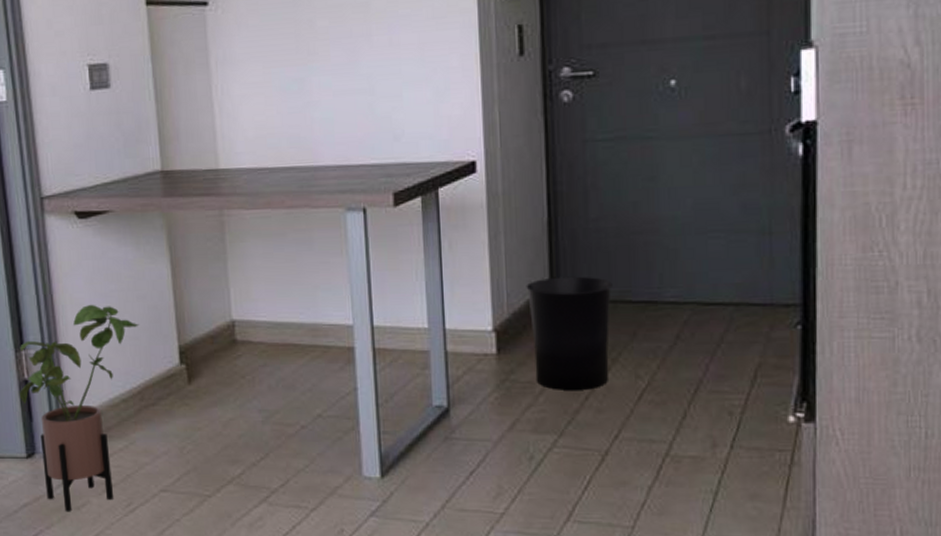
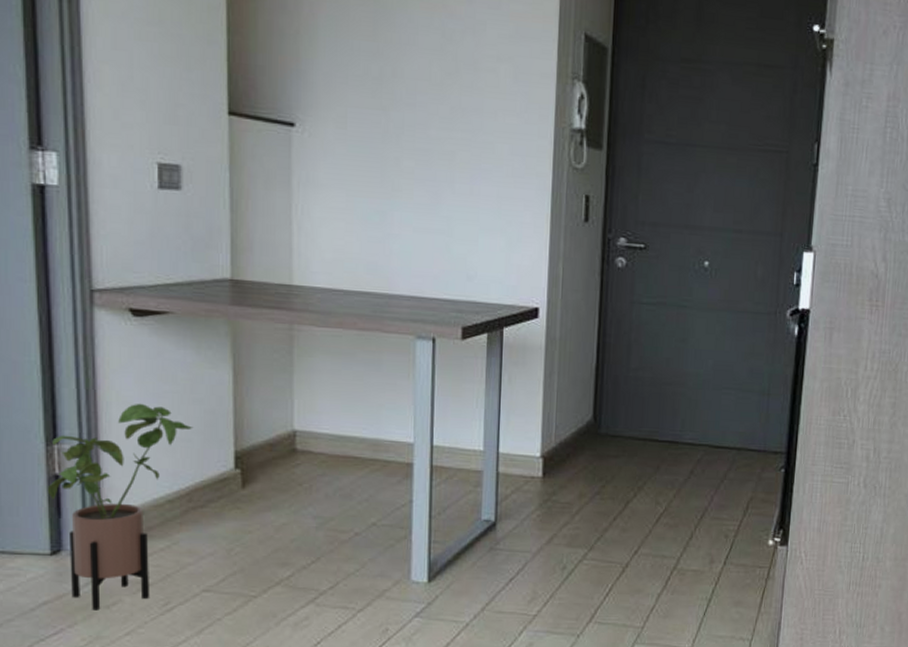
waste bin: present [526,276,613,390] -> none [572,415,644,512]

